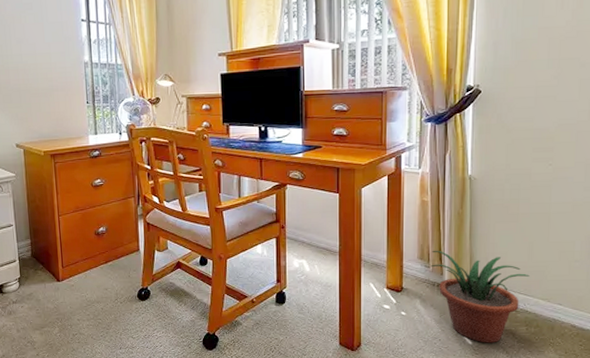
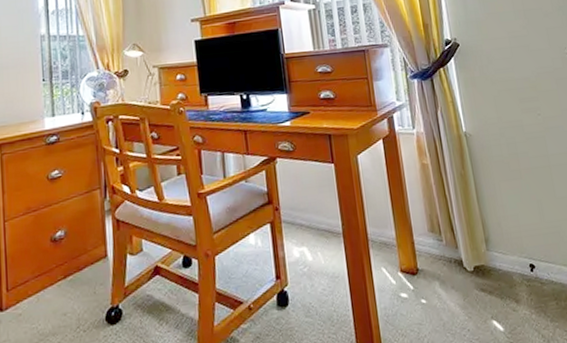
potted plant: present [431,250,529,343] -> none [442,219,546,328]

